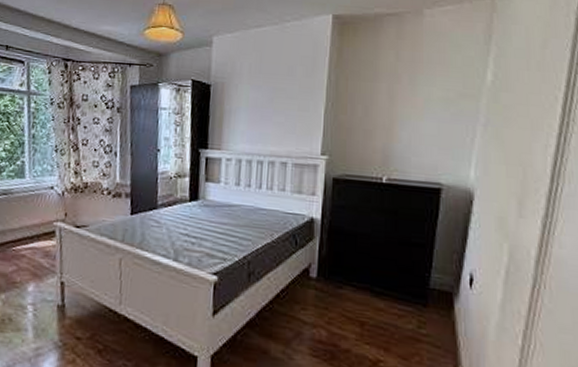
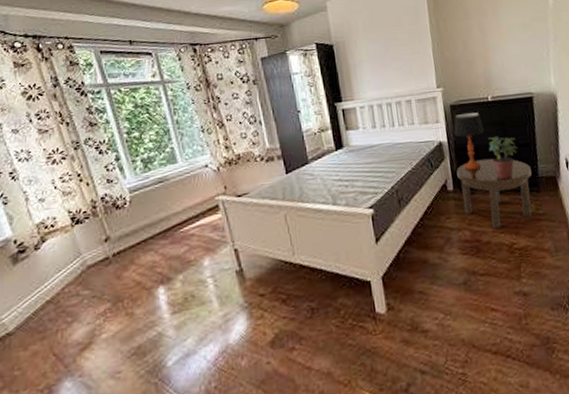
side table: none [325,249,420,339] -> present [456,158,532,230]
table lamp: none [331,190,370,261] -> present [454,112,485,170]
potted plant: none [371,225,408,282] -> present [488,135,517,180]

